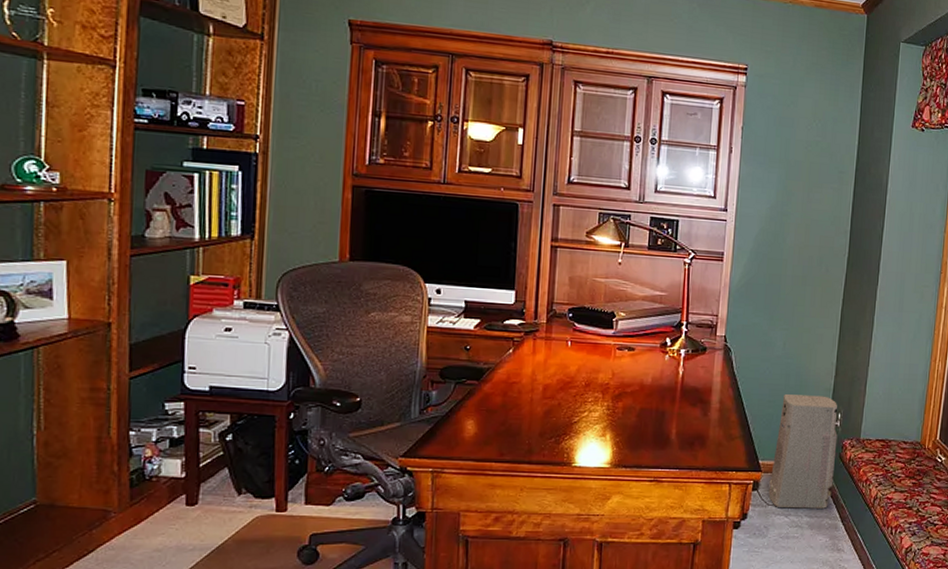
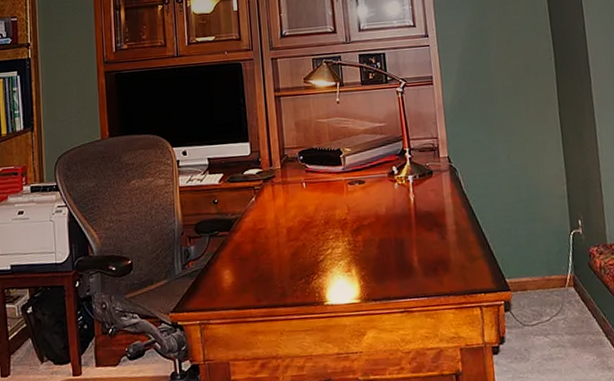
air purifier: present [768,394,838,509] -> none [518,203,589,327]

